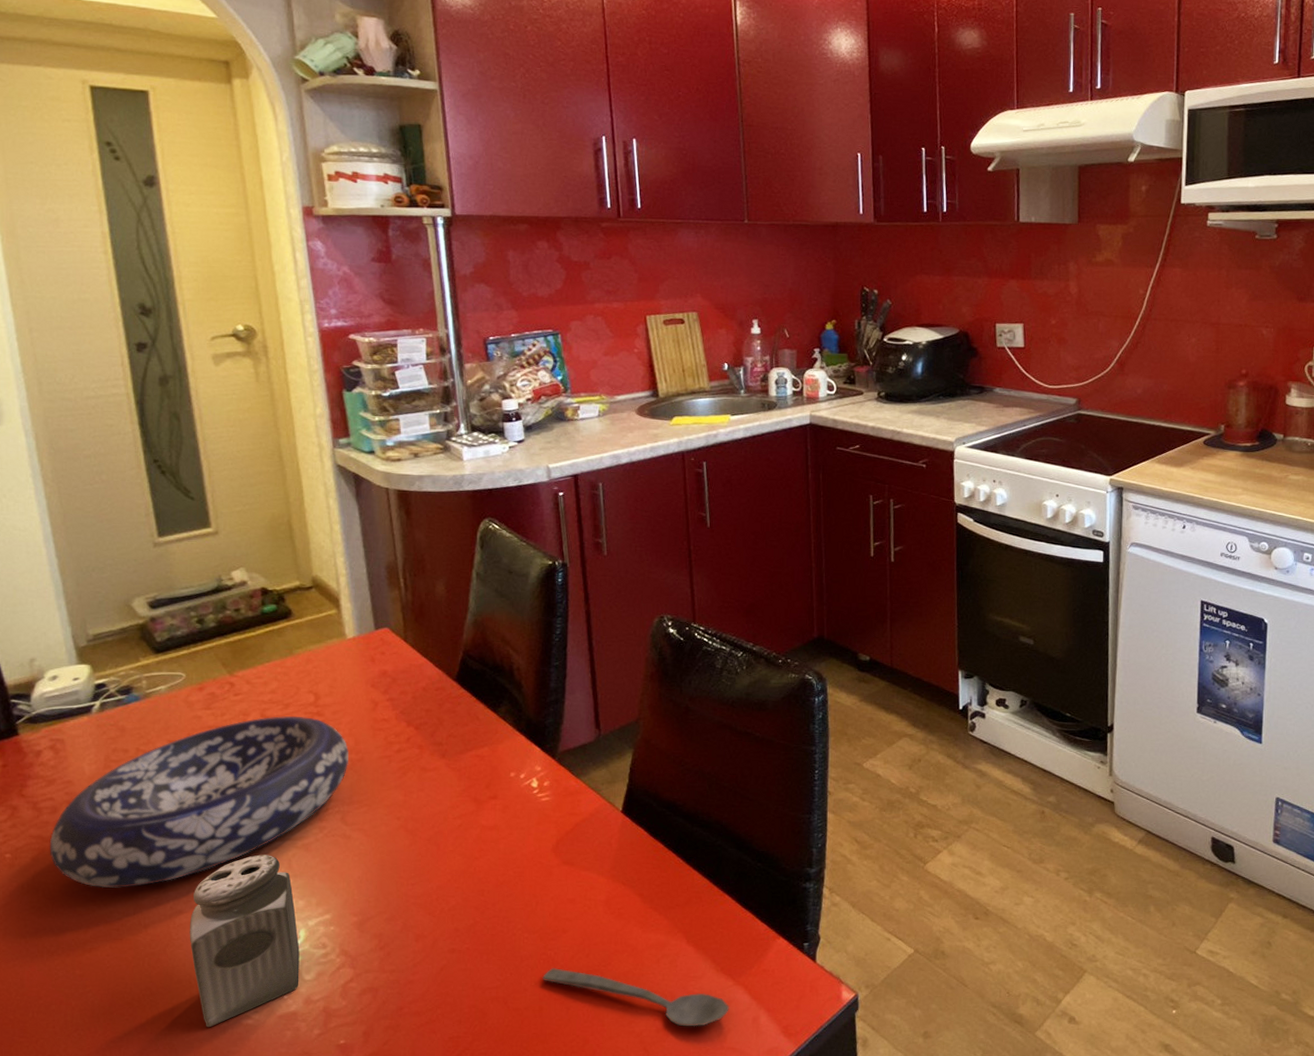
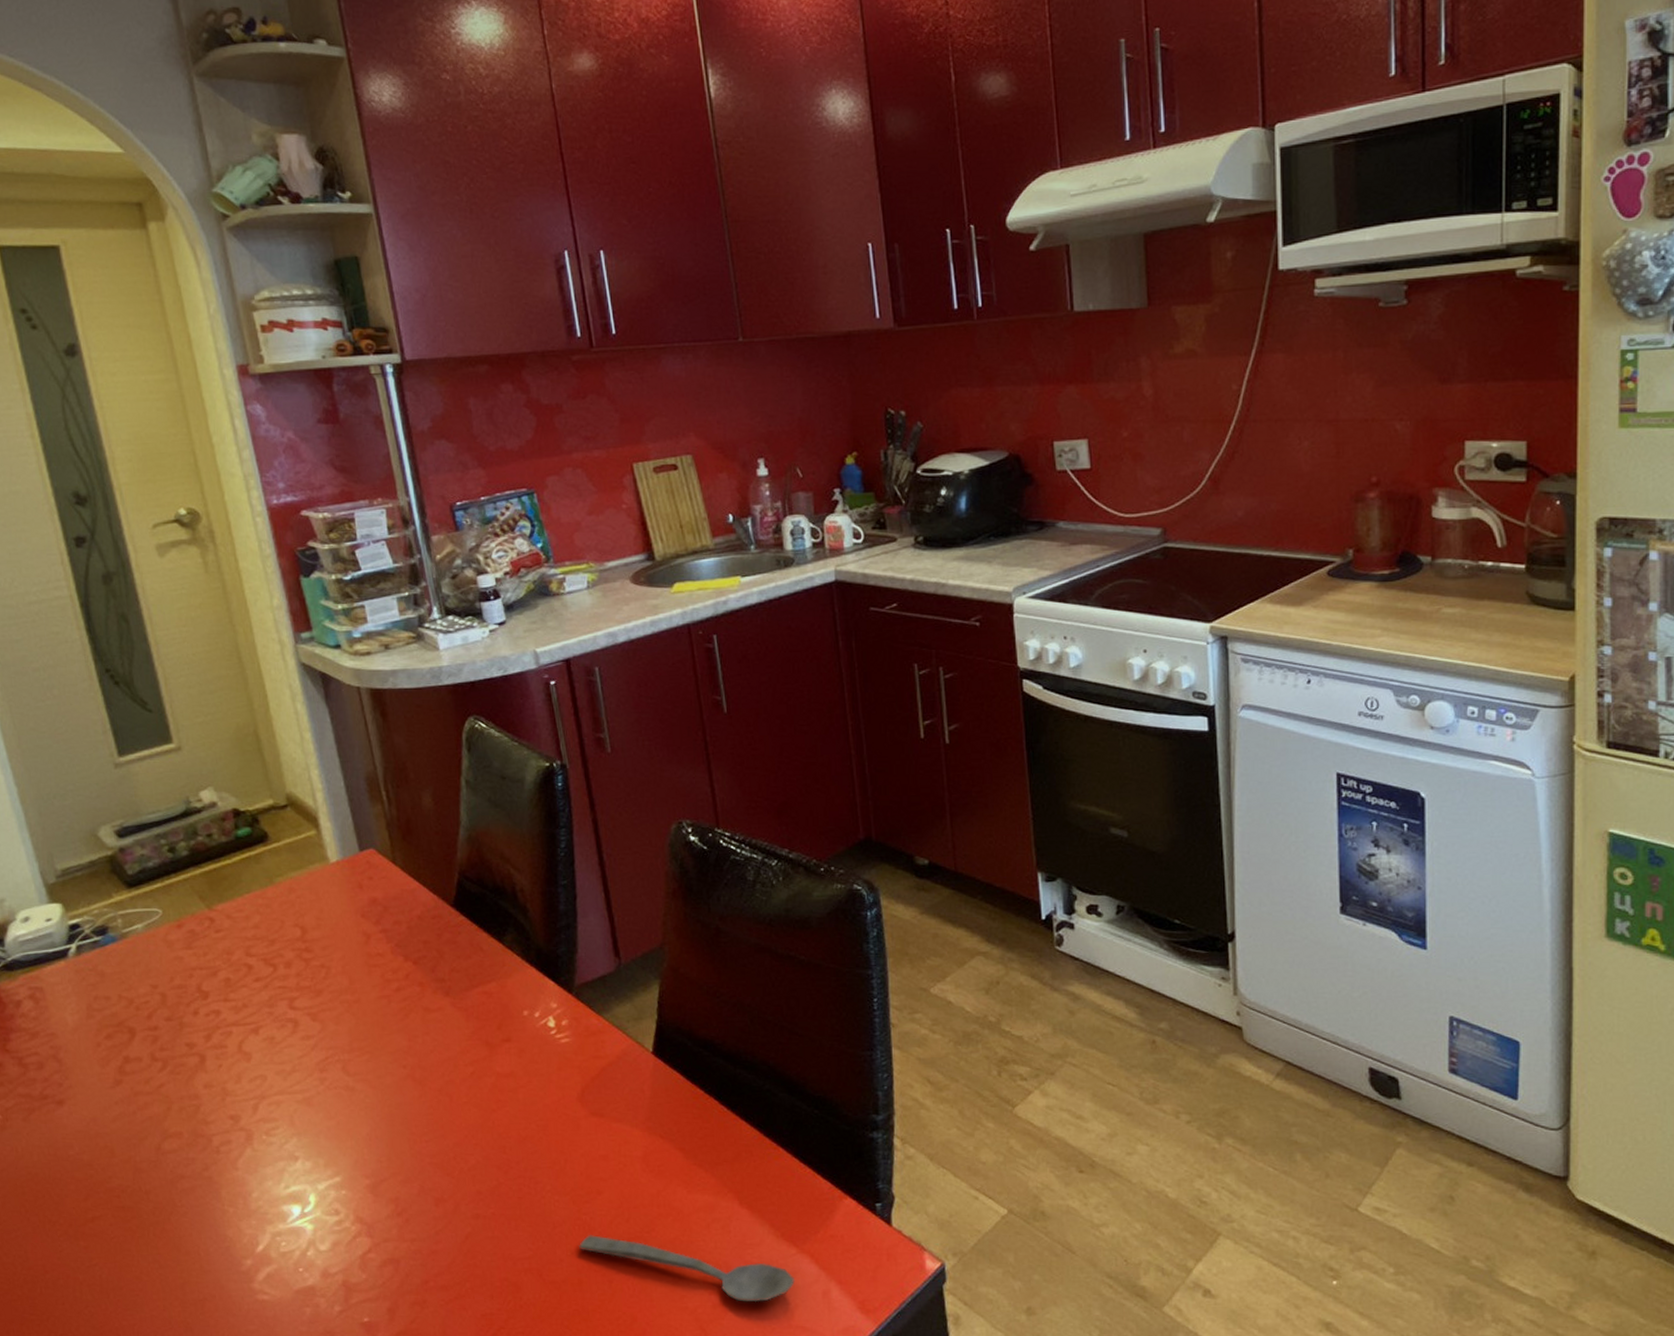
decorative bowl: present [49,716,349,889] -> none [39,954,345,1151]
salt shaker: present [189,854,300,1028] -> none [192,1111,314,1304]

